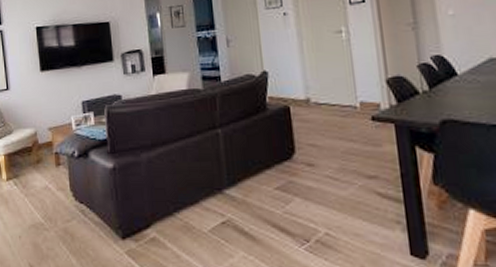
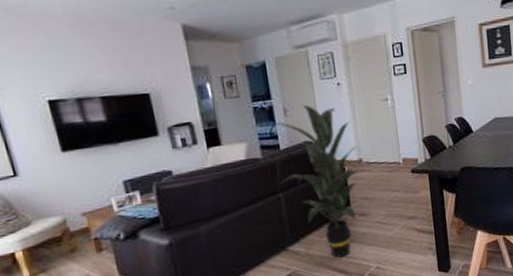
indoor plant: none [212,36,323,214] -> present [270,105,373,259]

